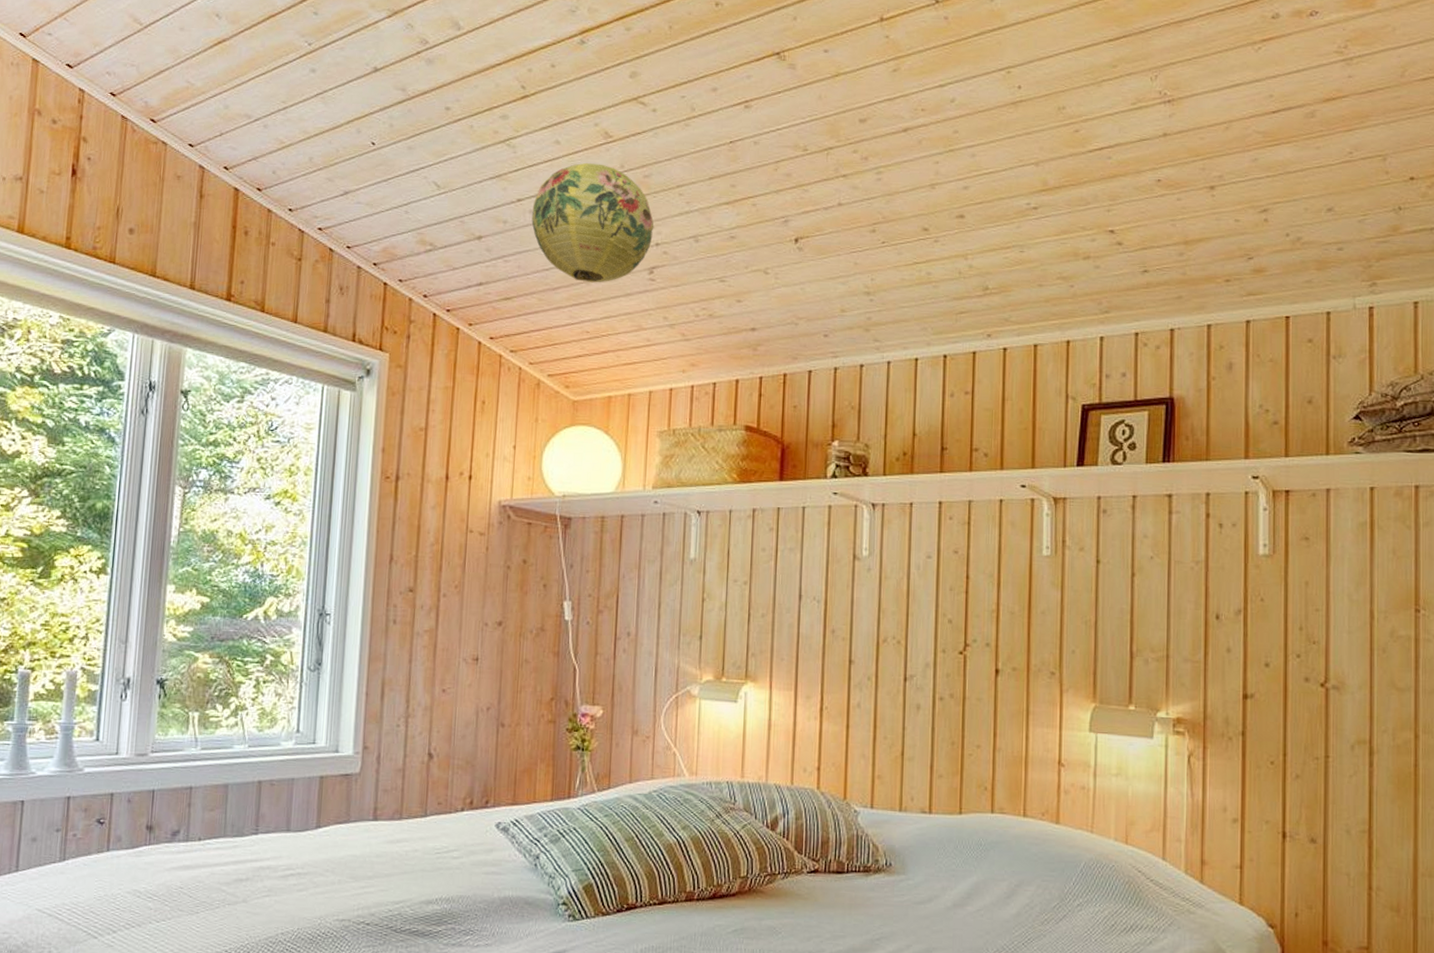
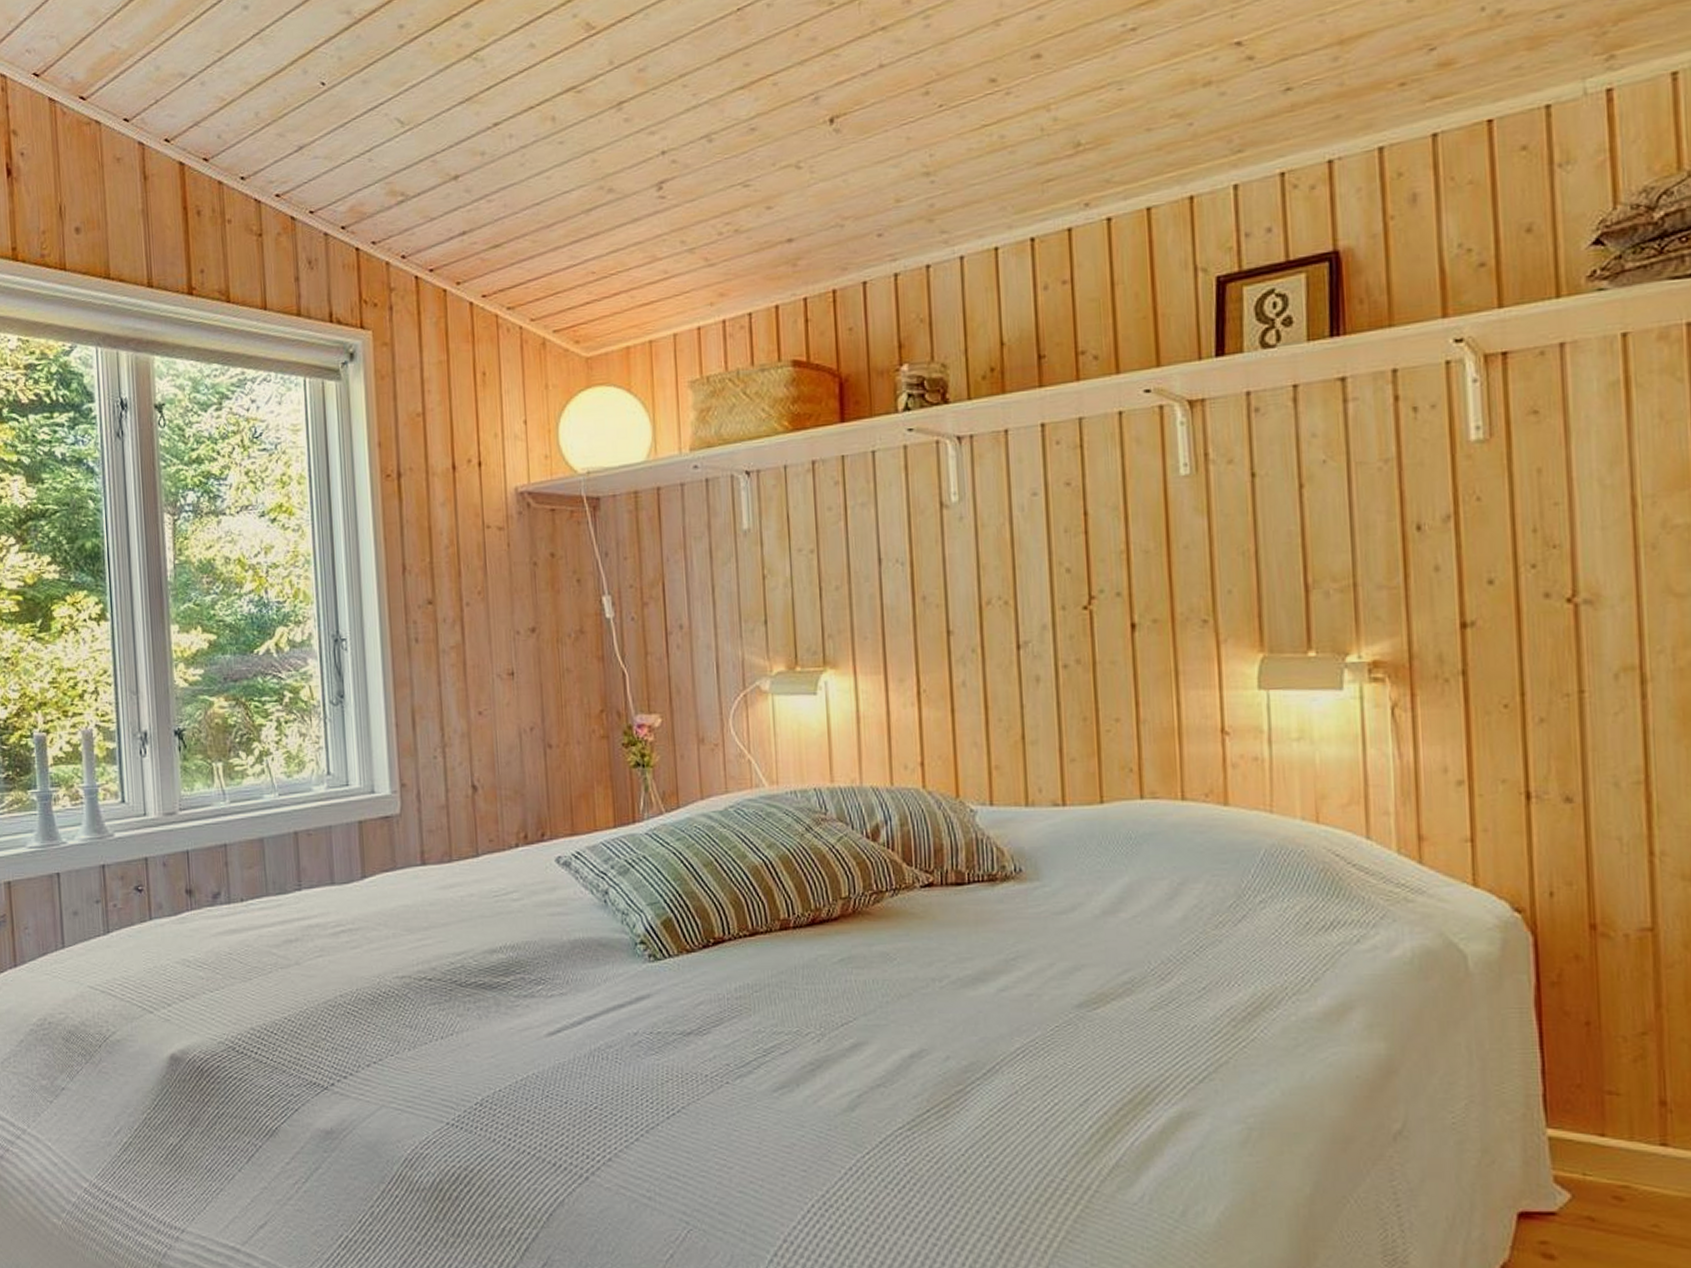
paper lantern: present [531,162,654,283] -> none [512,63,658,212]

